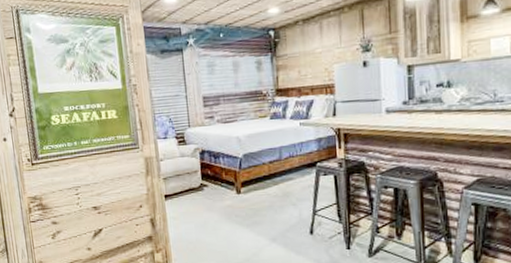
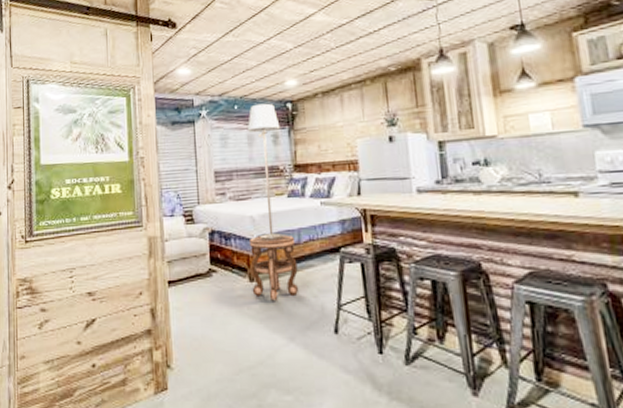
lamp: none [233,31,266,158] -> present [248,103,283,240]
side table: none [235,152,280,209] -> present [248,235,299,301]

